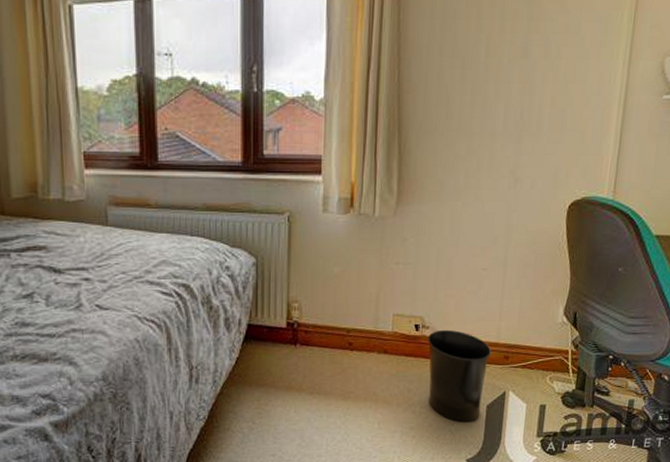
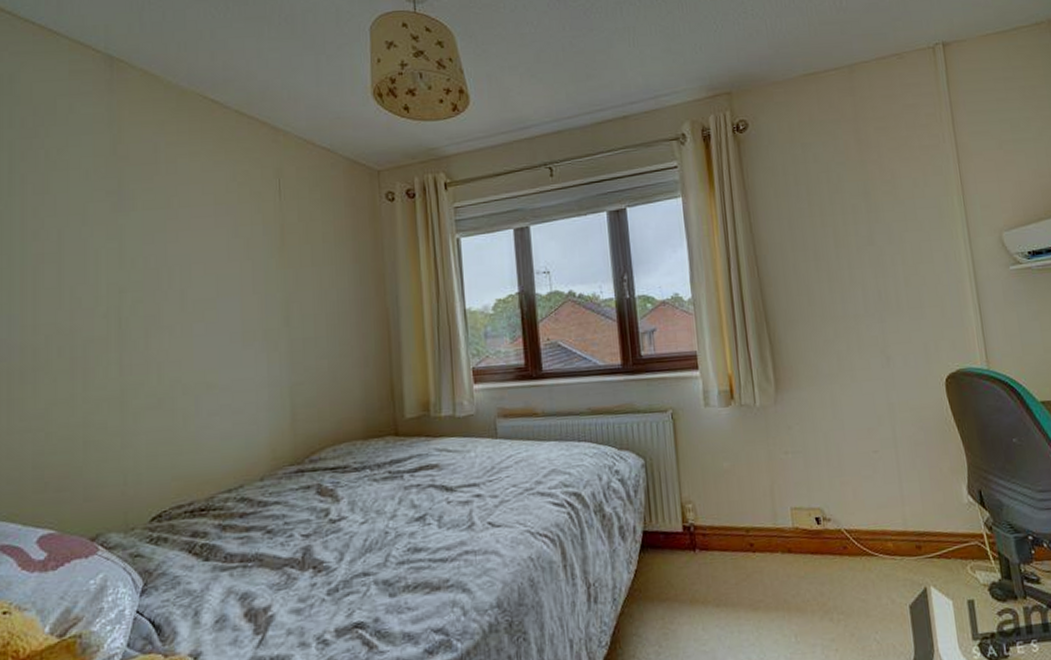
waste bin: present [427,329,491,423] -> none [831,520,905,629]

